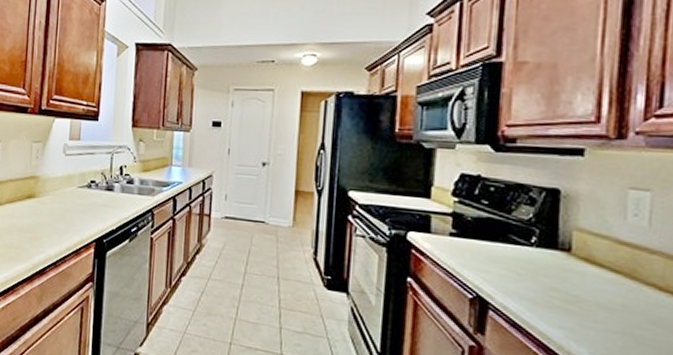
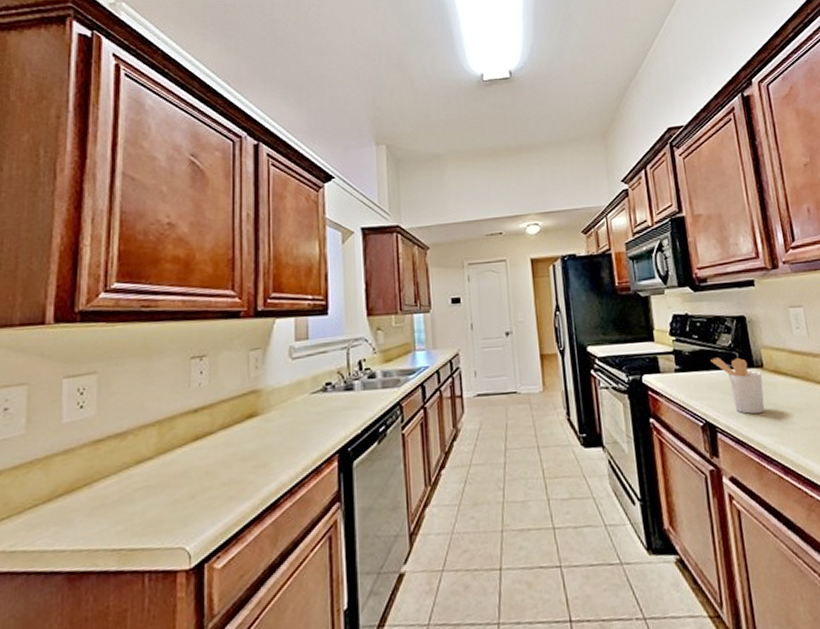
utensil holder: none [499,229,566,301] -> present [710,357,765,414]

